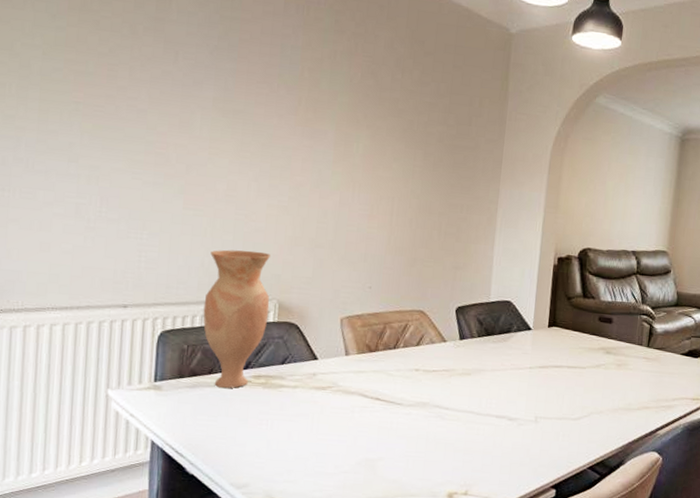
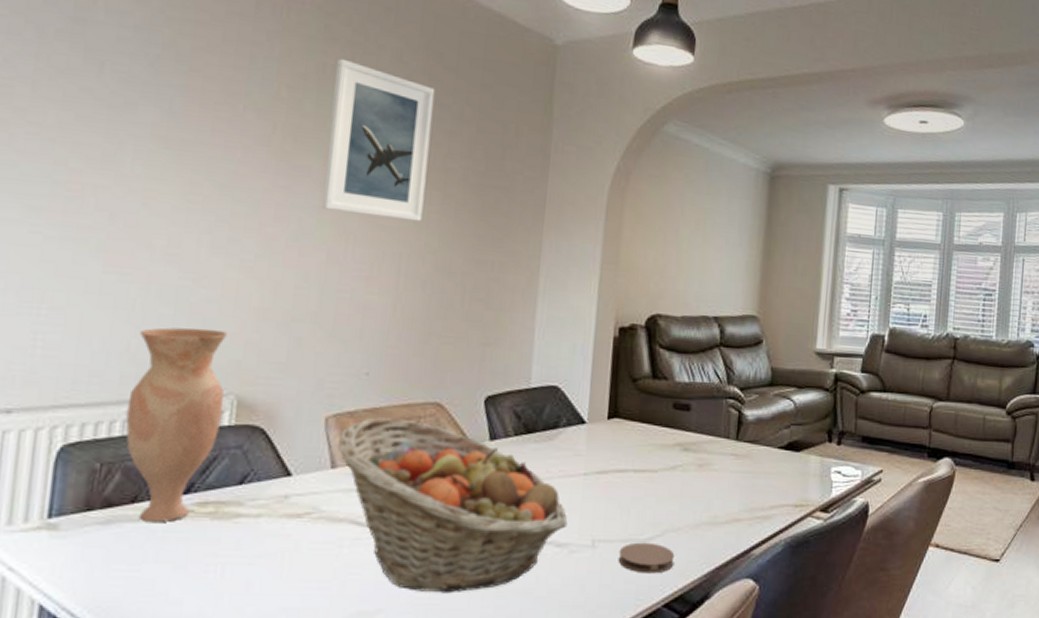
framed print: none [335,46,418,174] -> present [321,58,435,222]
fruit basket: none [350,320,517,450] -> present [338,417,568,594]
coaster: none [554,420,598,444] -> present [618,542,675,574]

